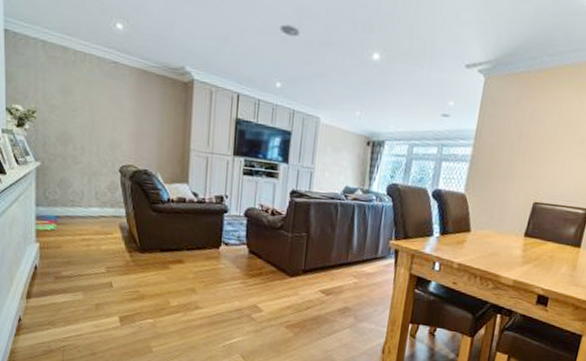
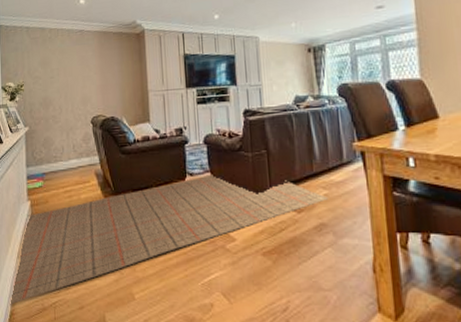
rug: none [11,247,356,344] -> present [10,174,328,305]

